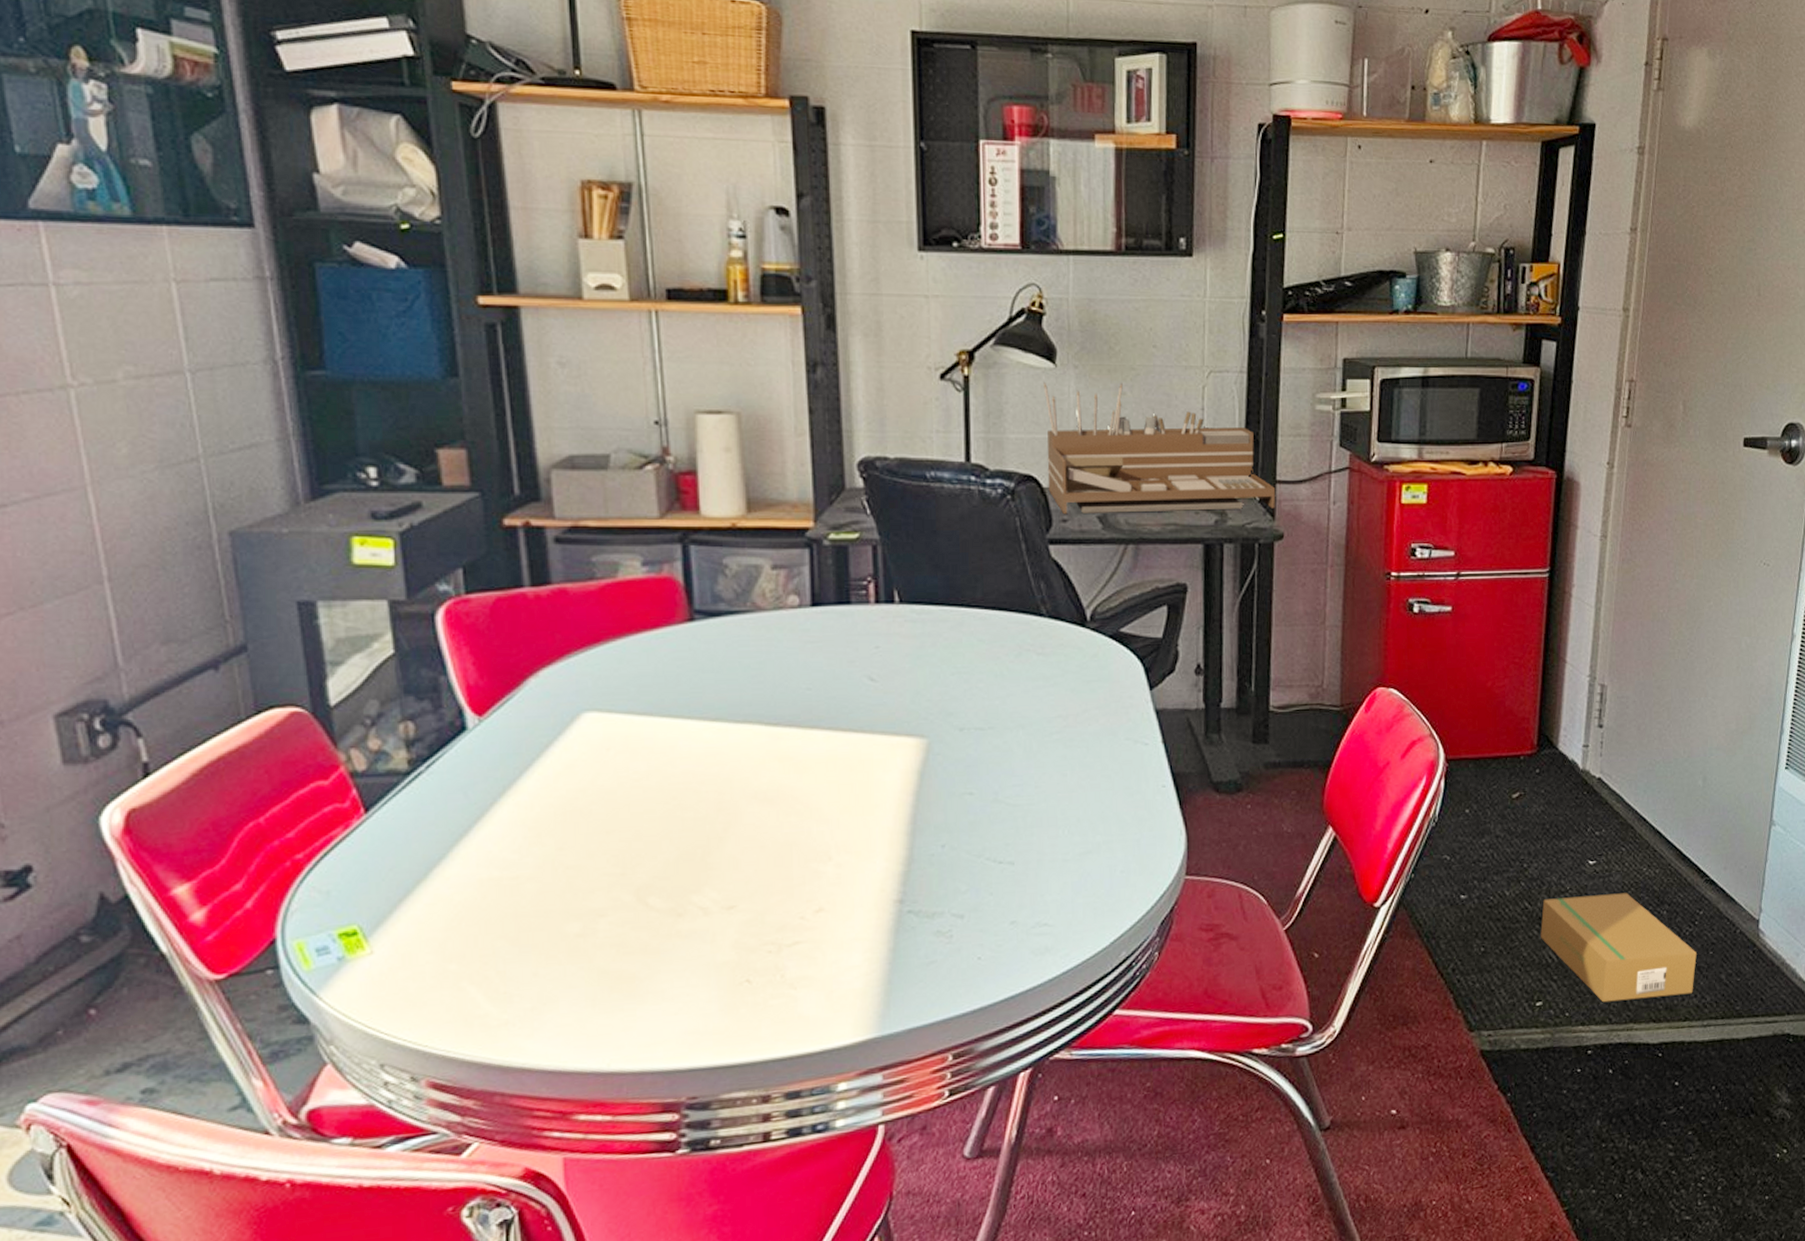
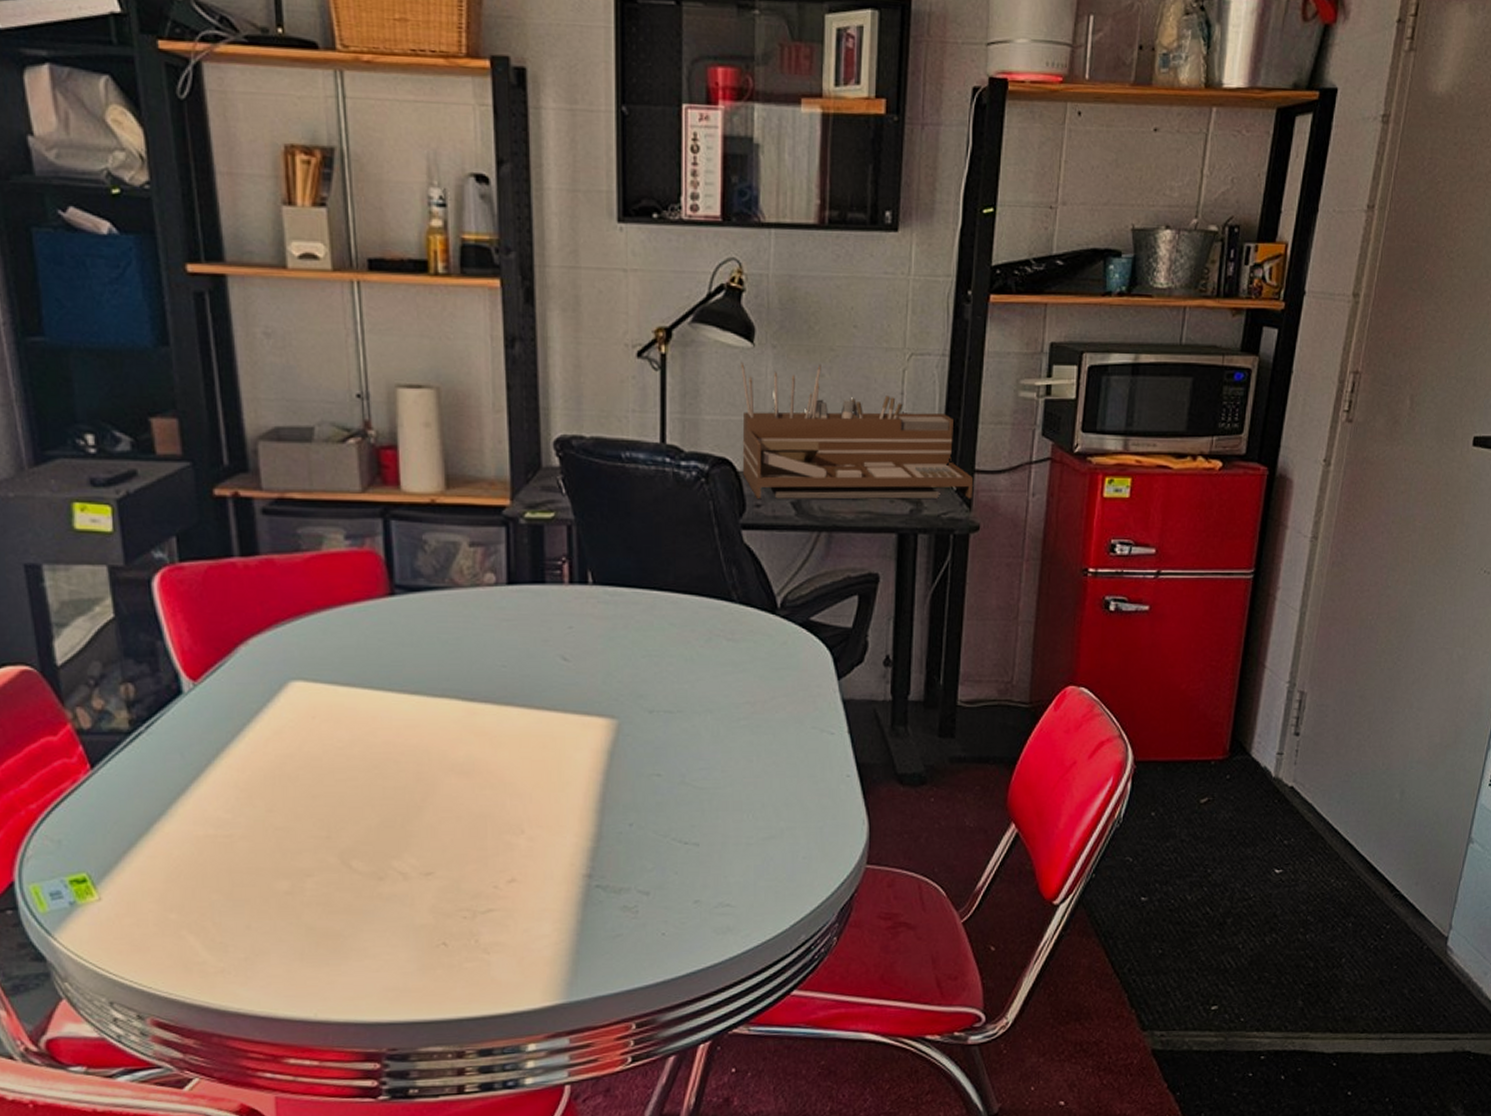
box: present [1540,892,1697,1003] -> none [1220,903,1380,1010]

